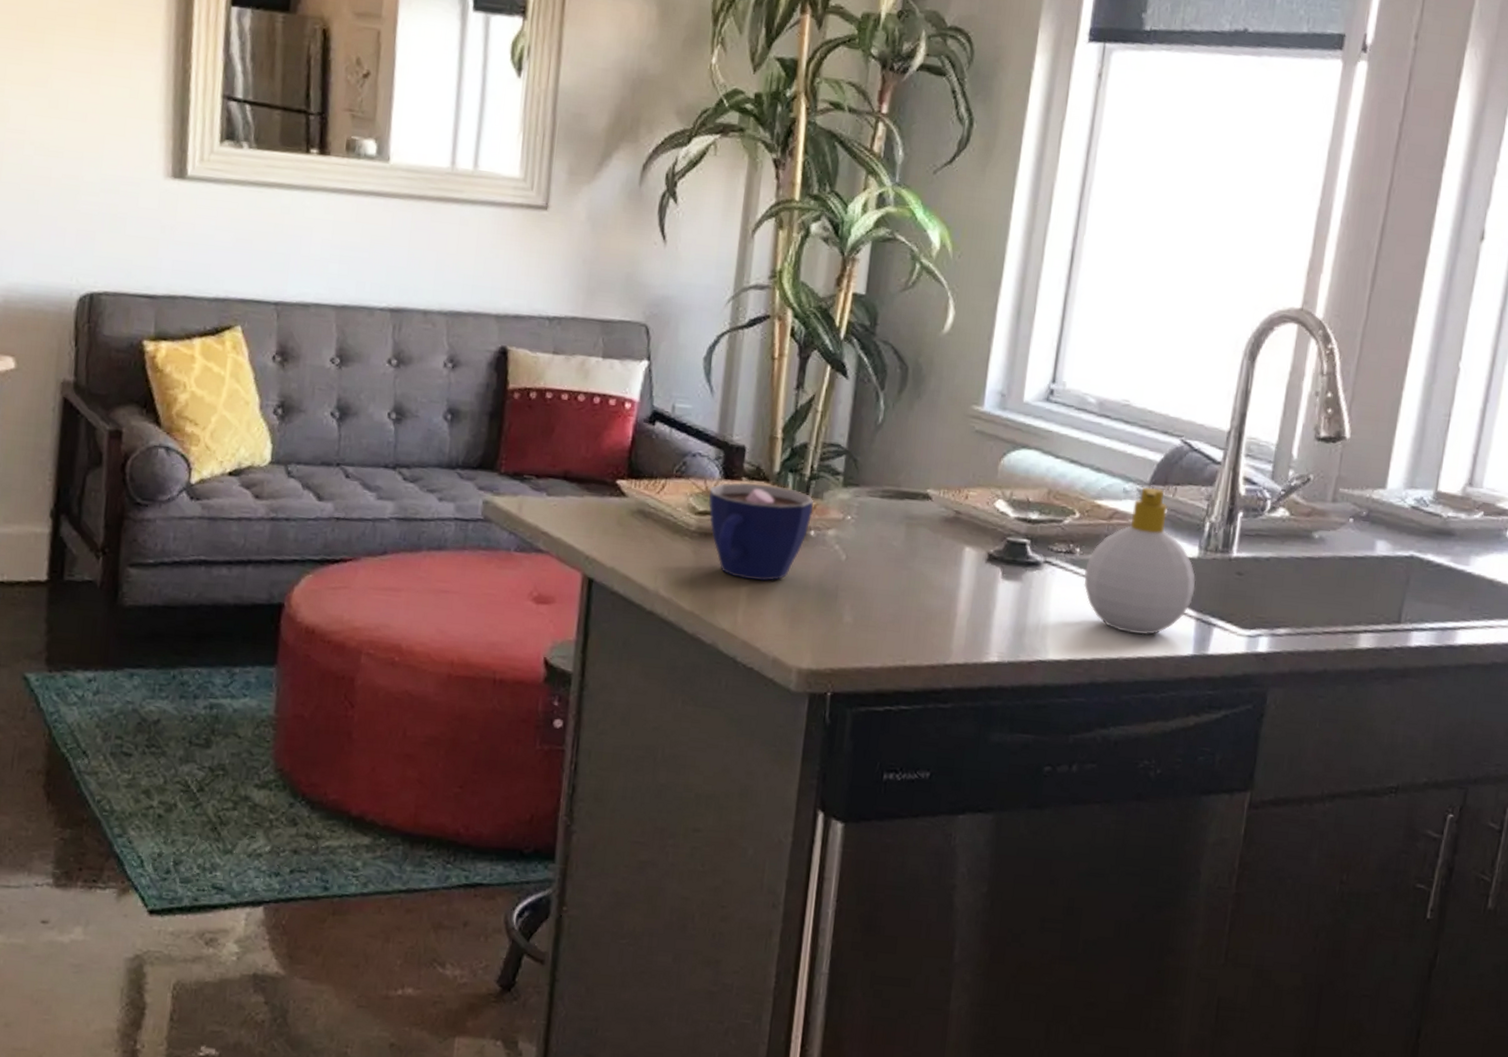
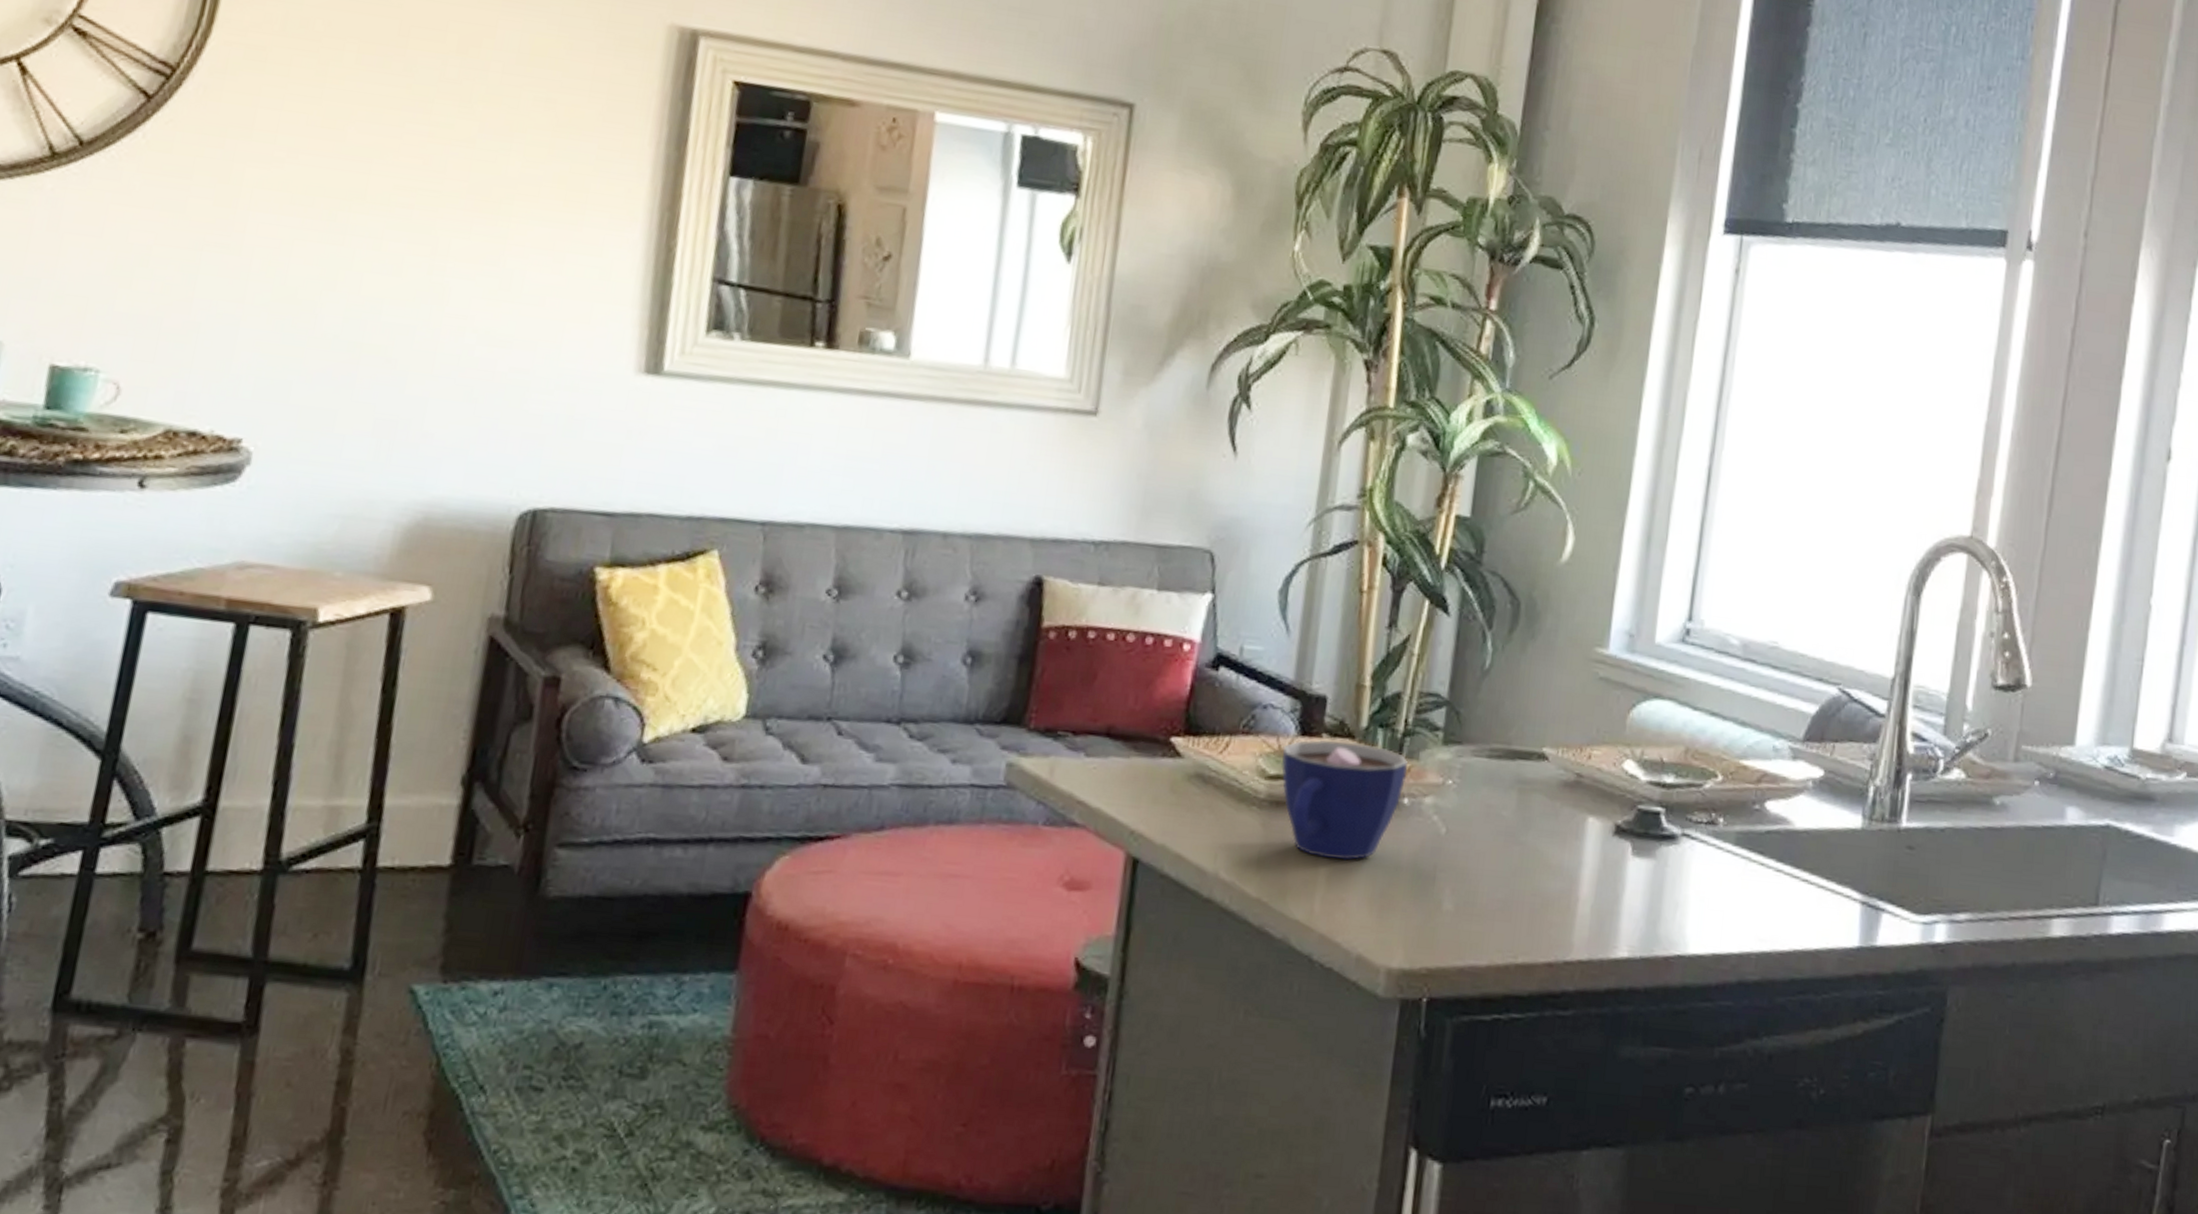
soap bottle: present [1083,487,1196,635] -> none [1728,744,1860,923]

